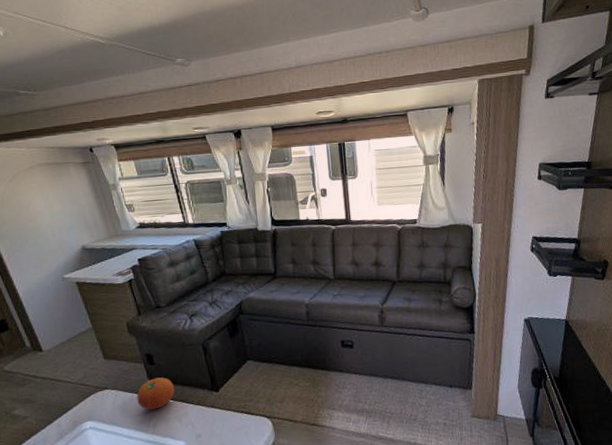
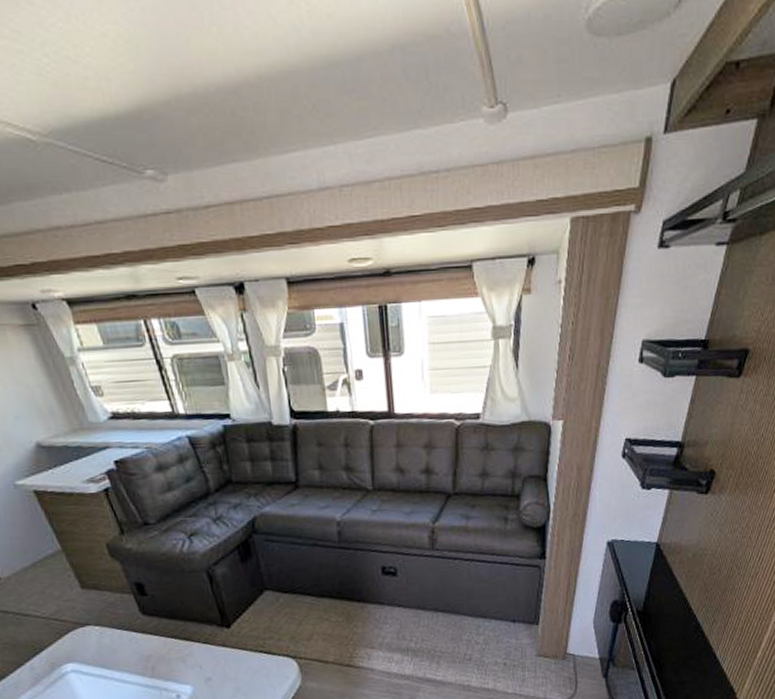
fruit: present [137,377,175,410] -> none [127,610,176,650]

